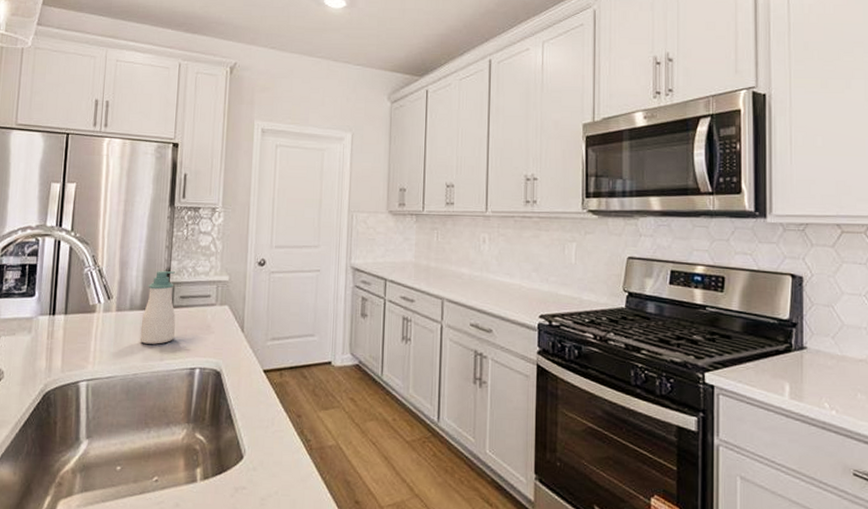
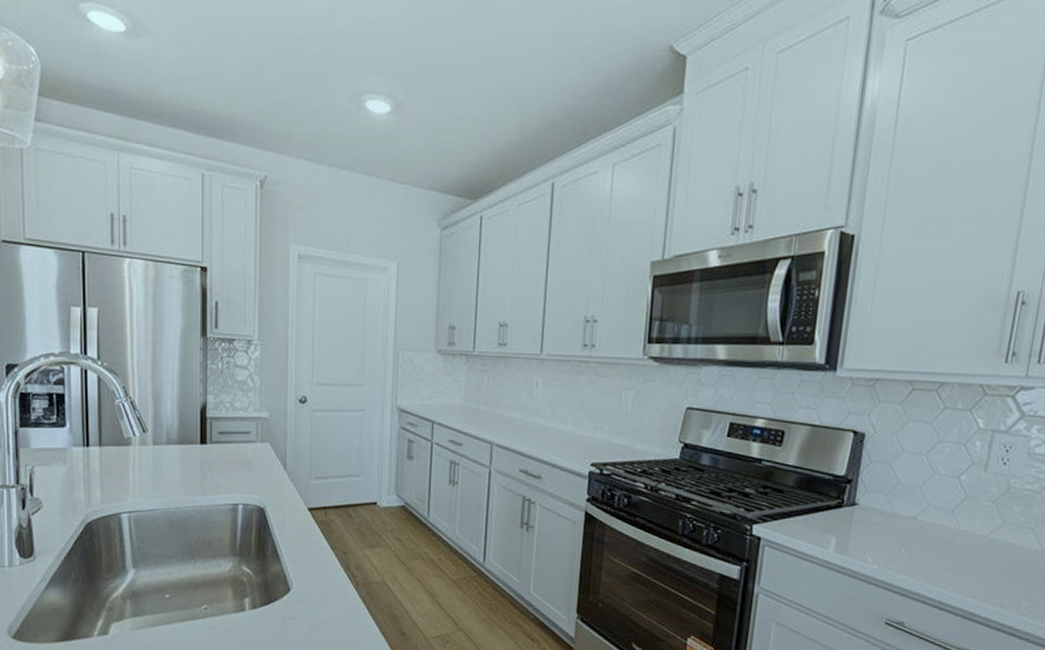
soap bottle: present [140,271,176,344] -> none [179,405,215,479]

